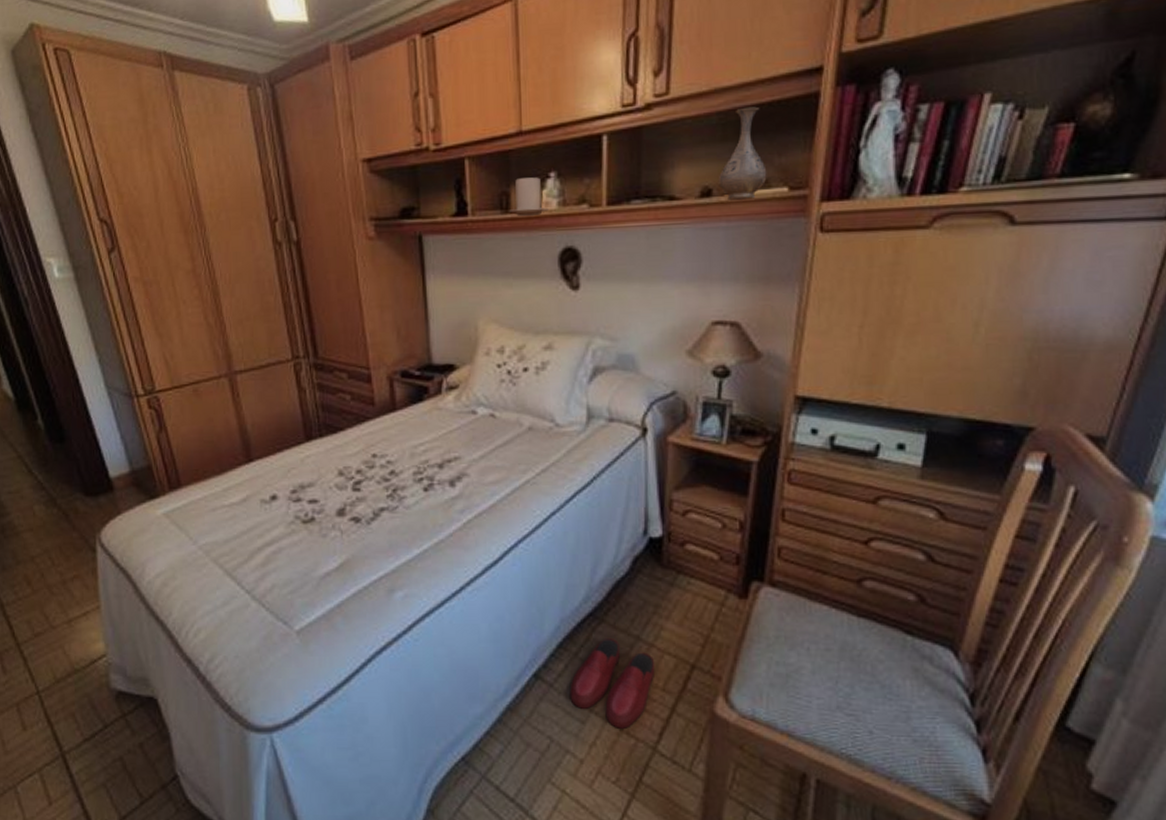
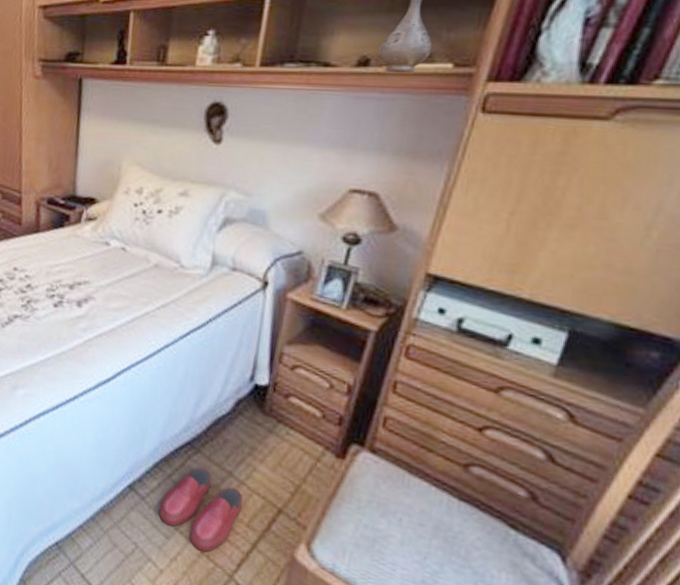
candle: present [509,177,550,216] -> none [165,34,204,70]

